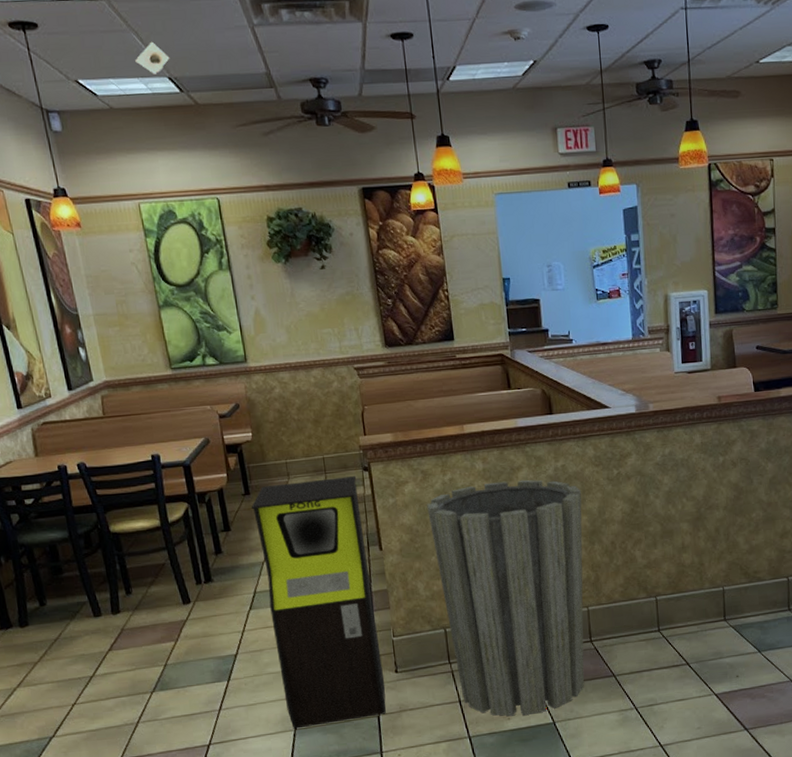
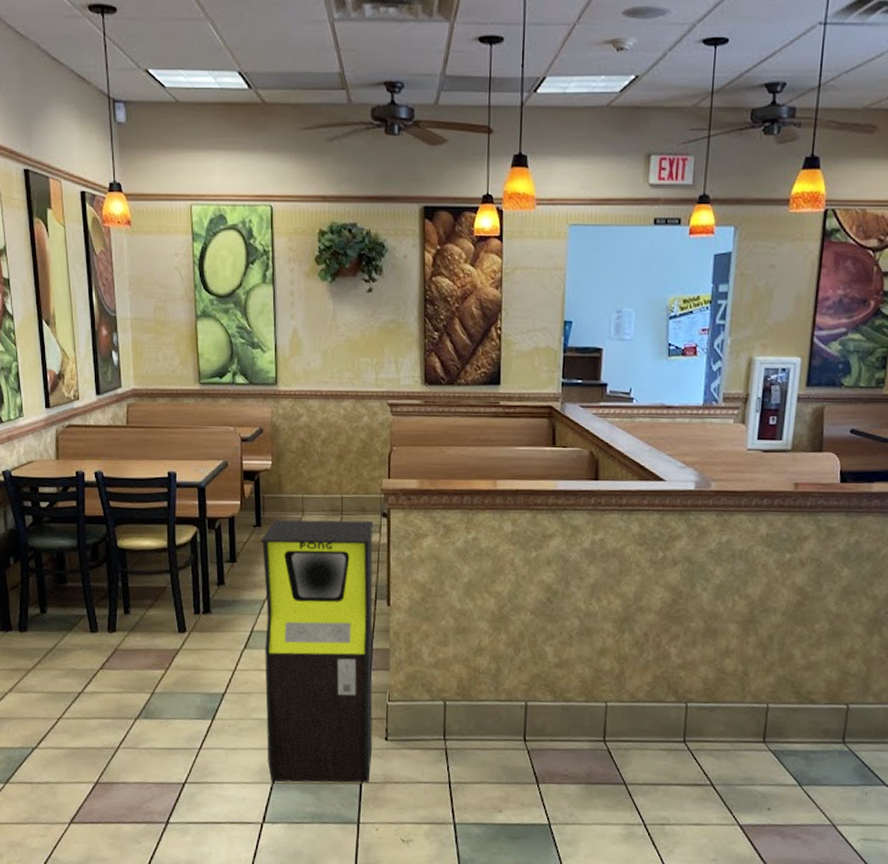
recessed light: present [135,41,170,74] -> none [208,32,243,68]
trash can: present [427,479,585,716] -> none [444,547,619,811]

